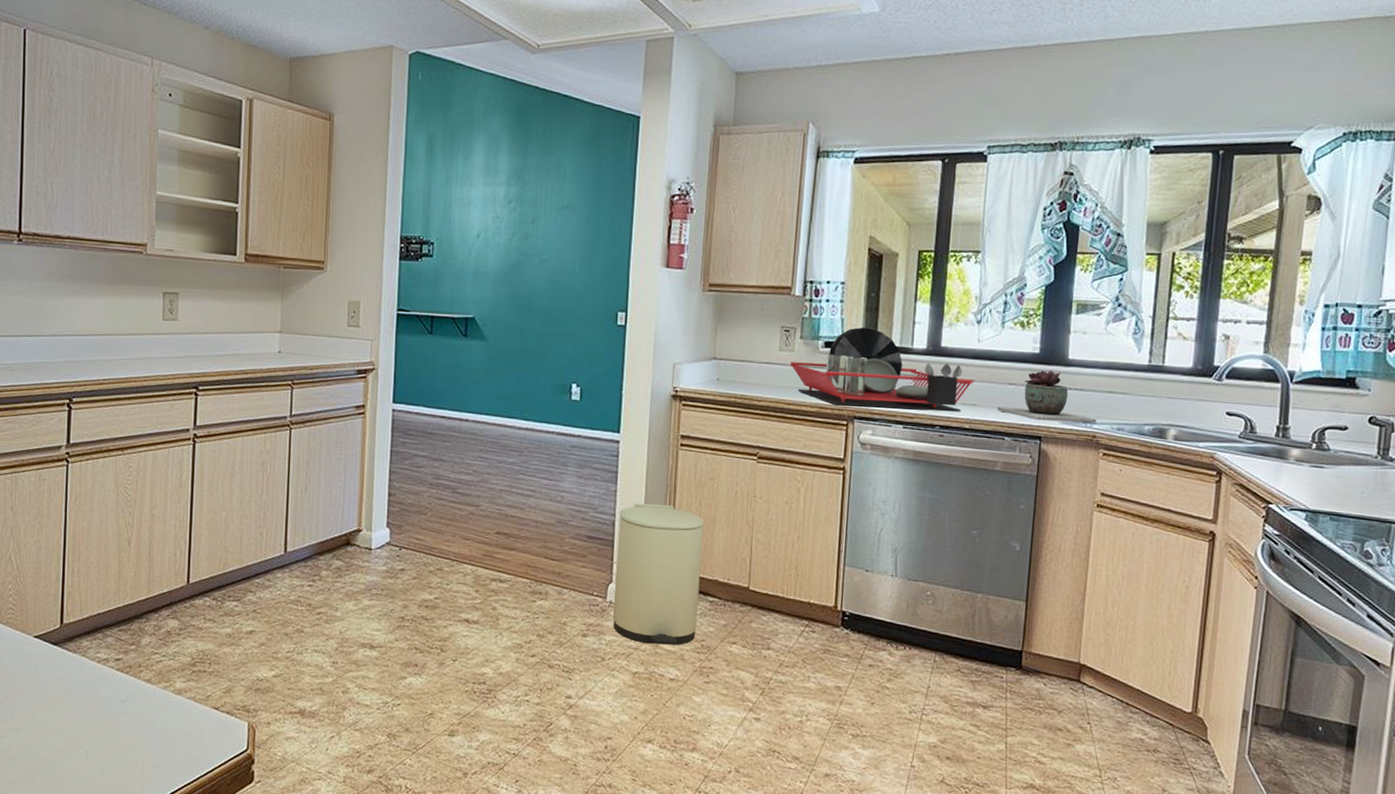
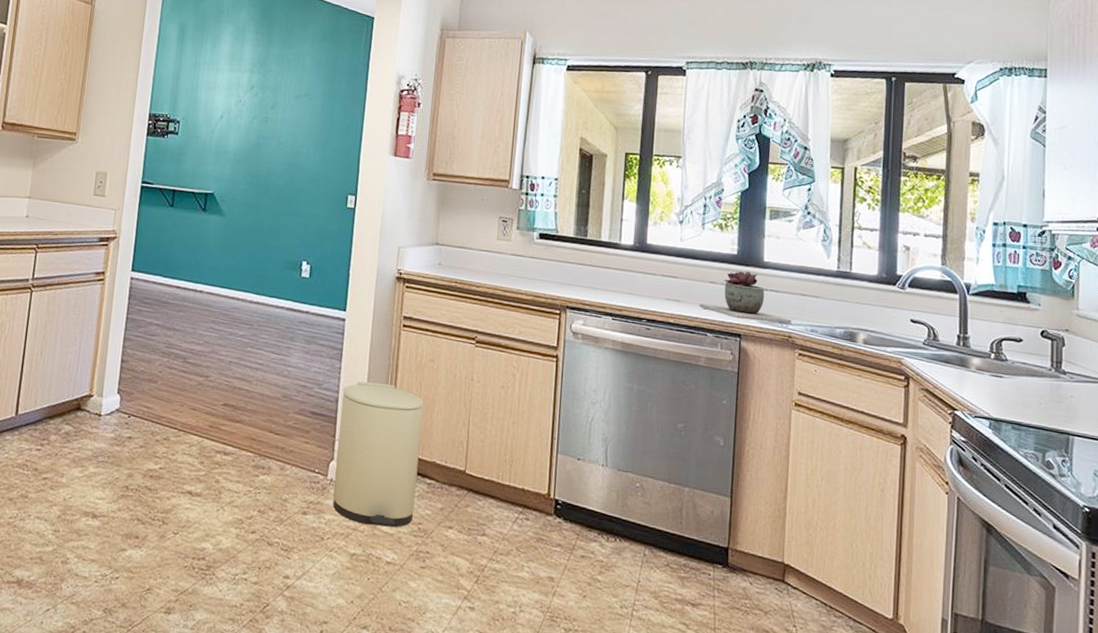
dish rack: present [789,327,974,412] -> none [507,221,678,307]

